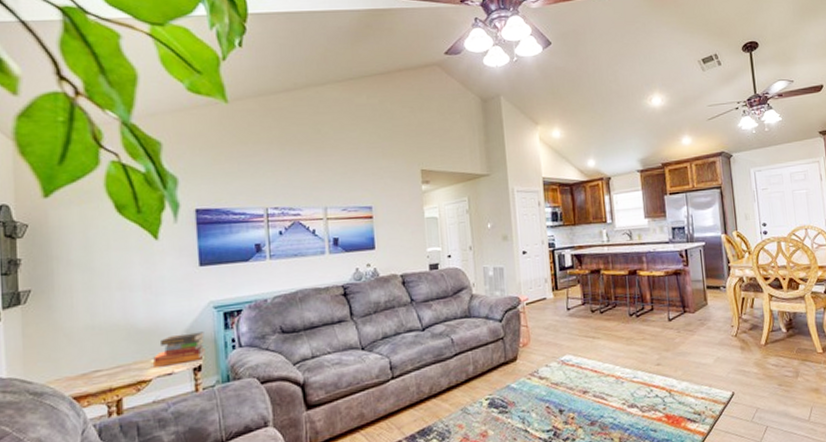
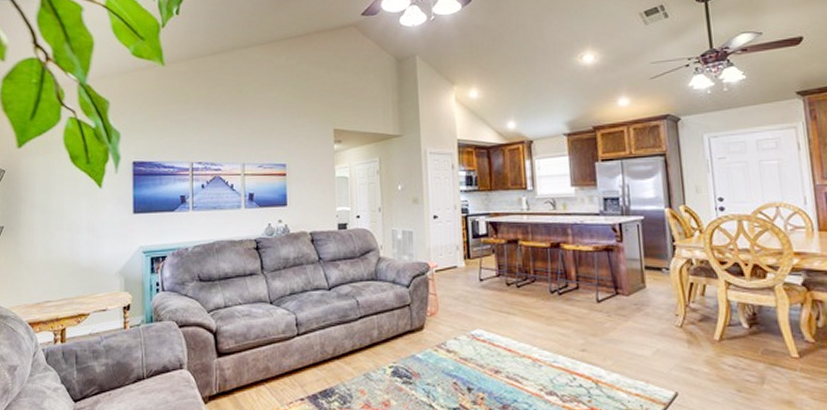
books: present [153,331,206,367] -> none [92,274,134,303]

